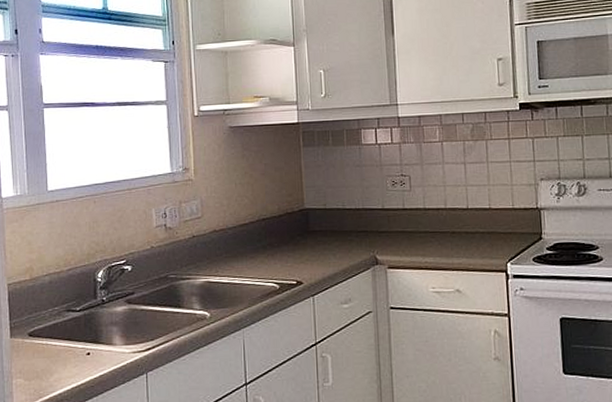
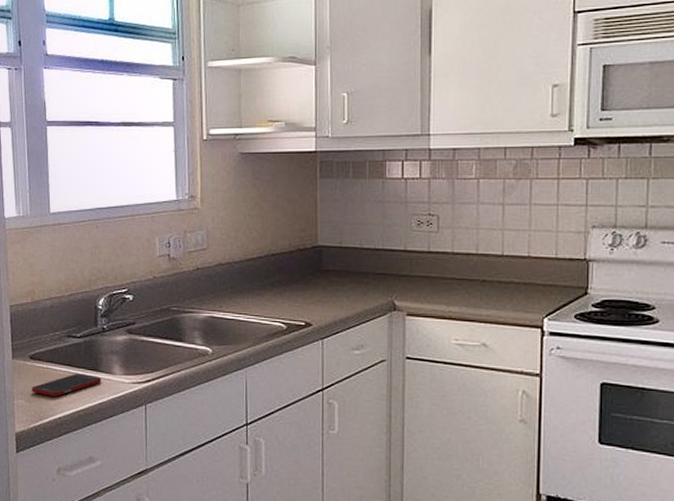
cell phone: none [31,347,102,373] -> present [32,374,102,397]

